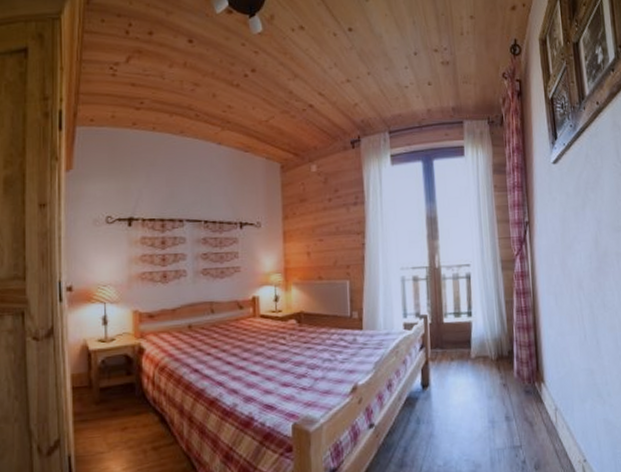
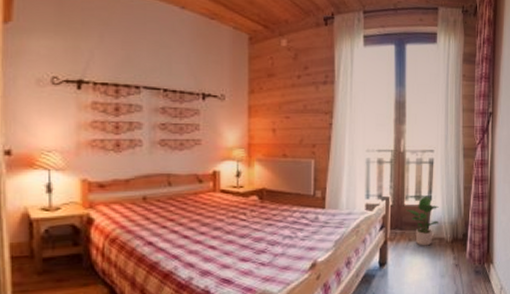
potted plant: none [445,312,482,366] -> present [405,195,440,246]

